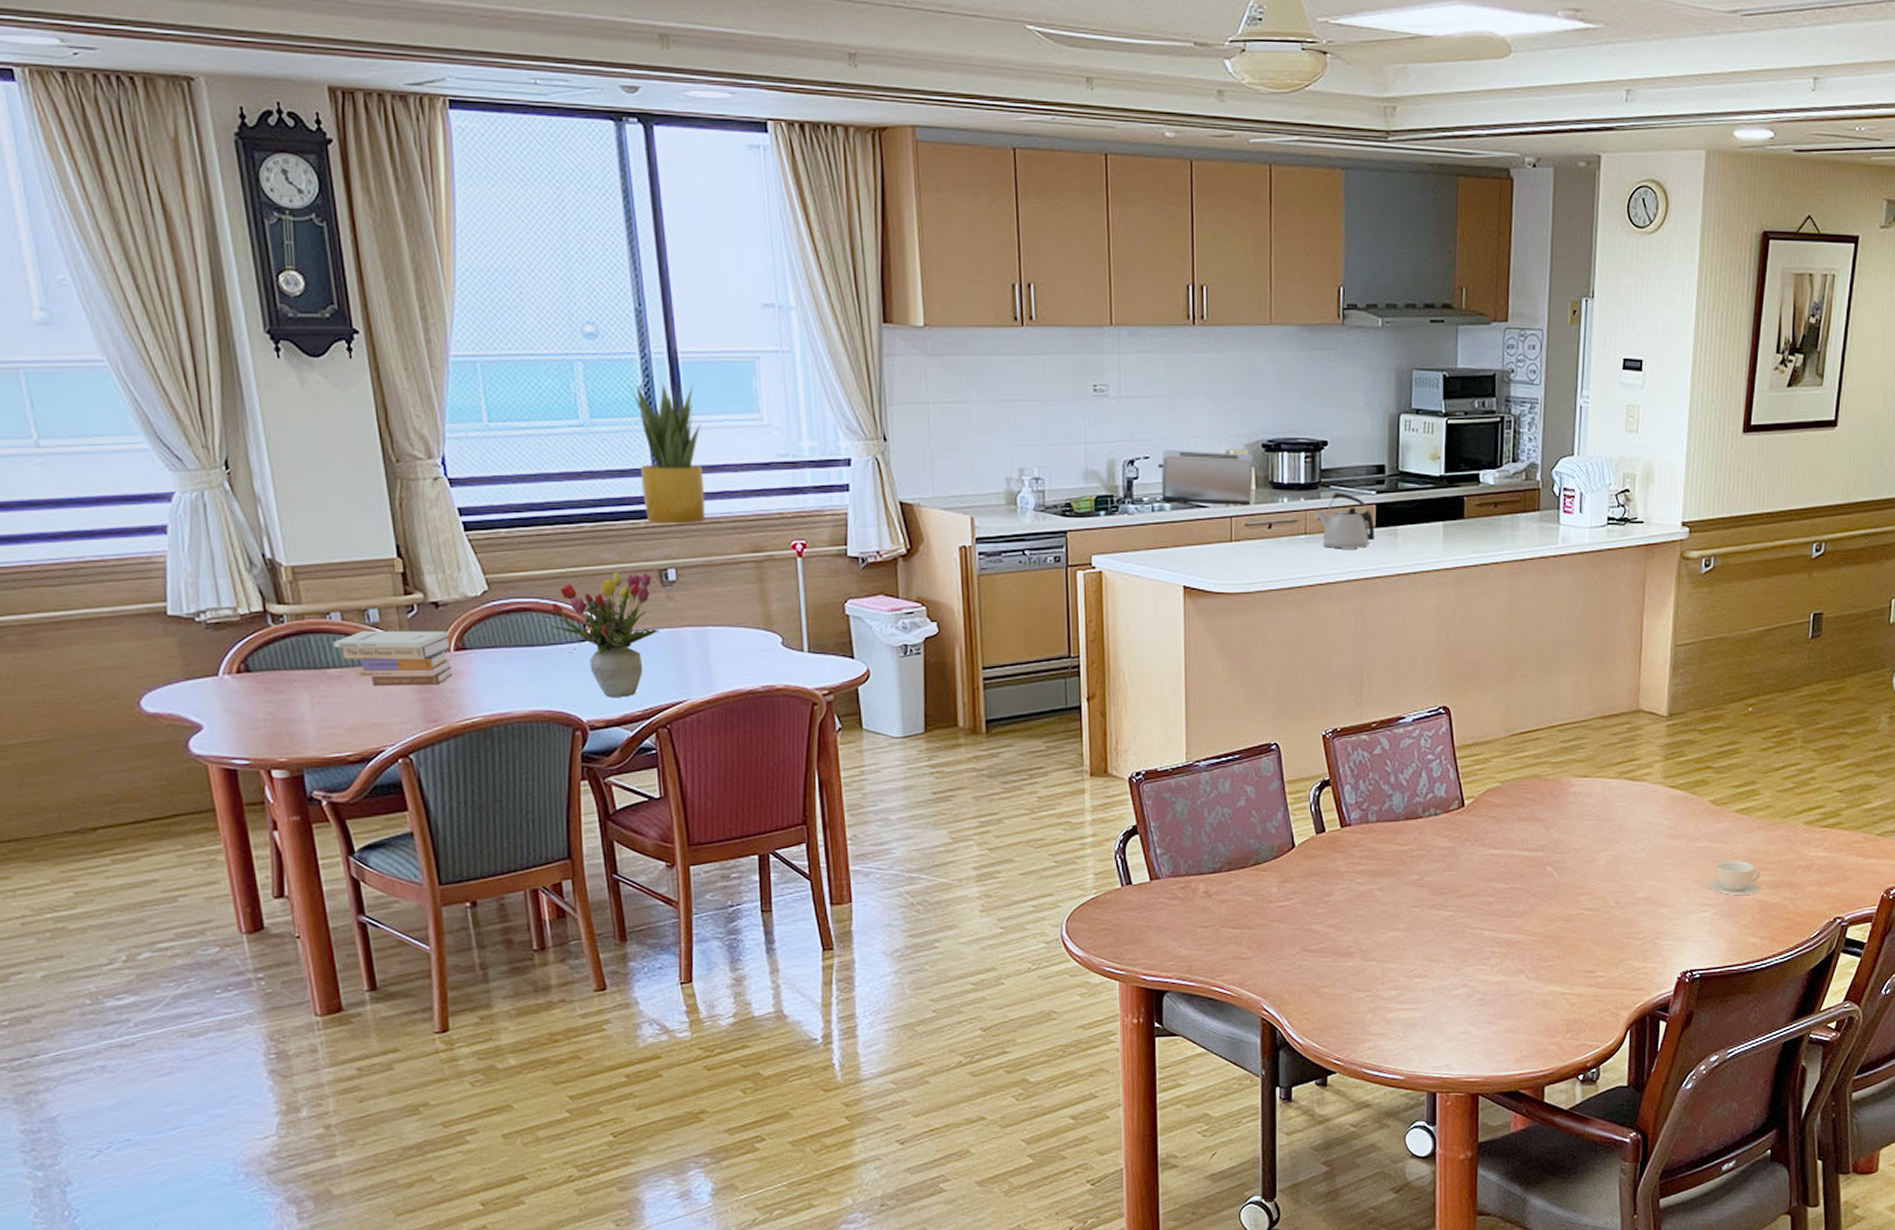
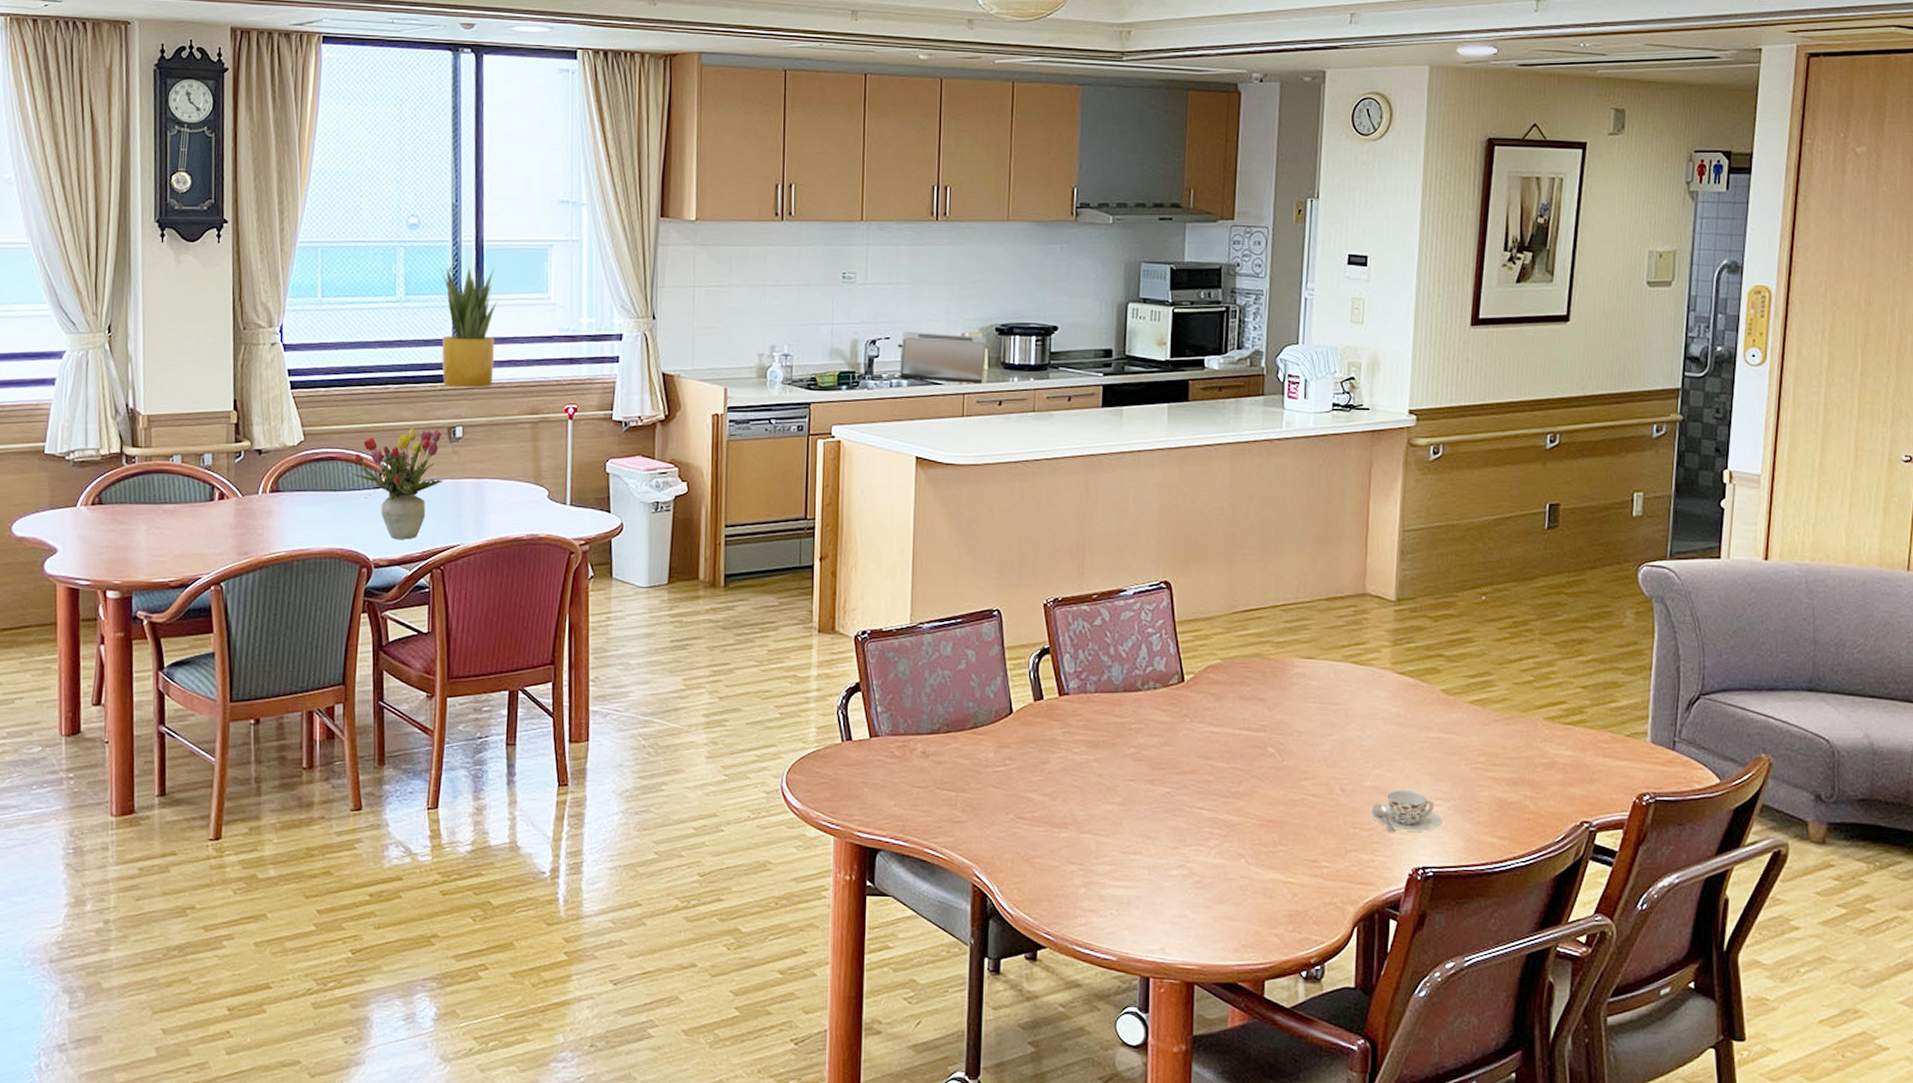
books: present [333,630,452,687] -> none [172,472,268,522]
kettle: present [1314,492,1375,551] -> none [1042,374,1101,428]
teacup: none [1643,899,1709,940] -> present [1371,790,1442,833]
teacup: present [1707,860,1761,895] -> none [1440,753,1498,791]

